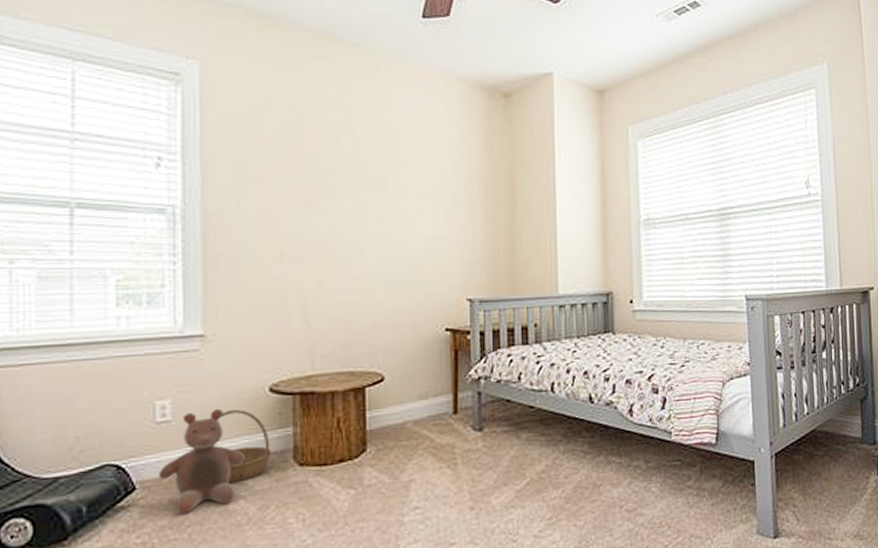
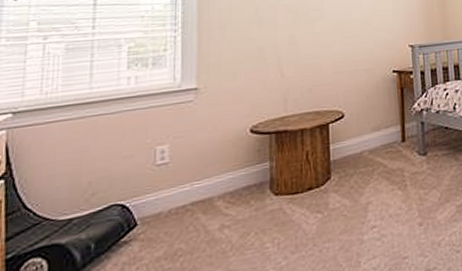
stuffed bear: present [158,408,245,514] -> none [156,149,230,245]
basket: present [219,409,272,484] -> none [209,149,252,215]

